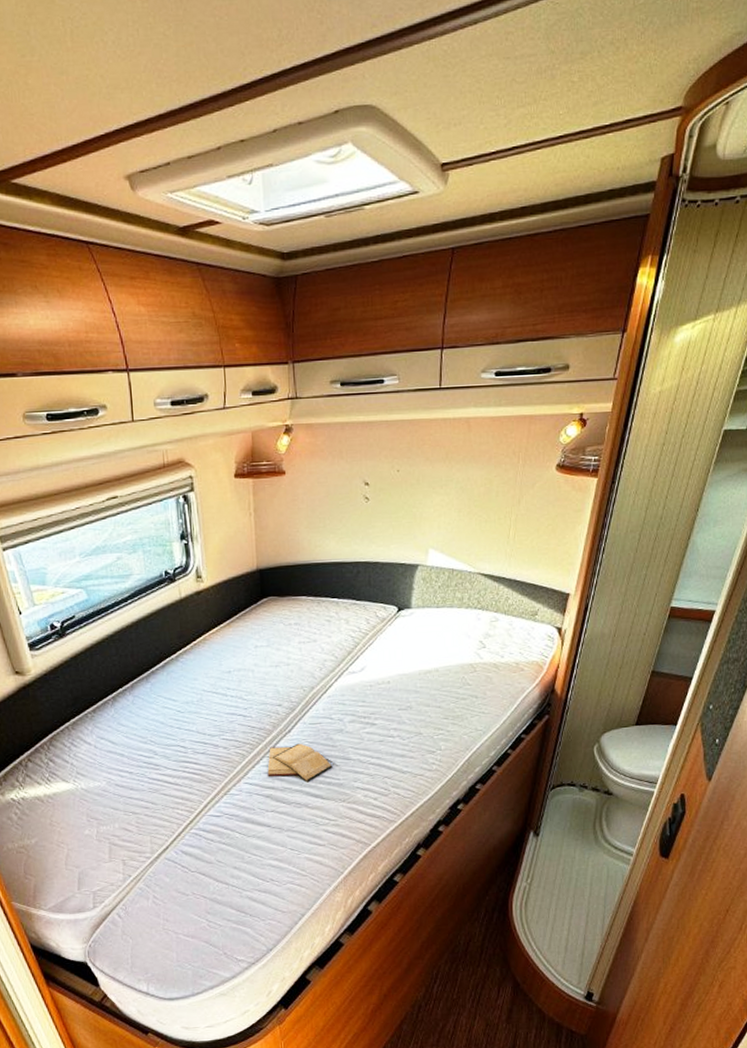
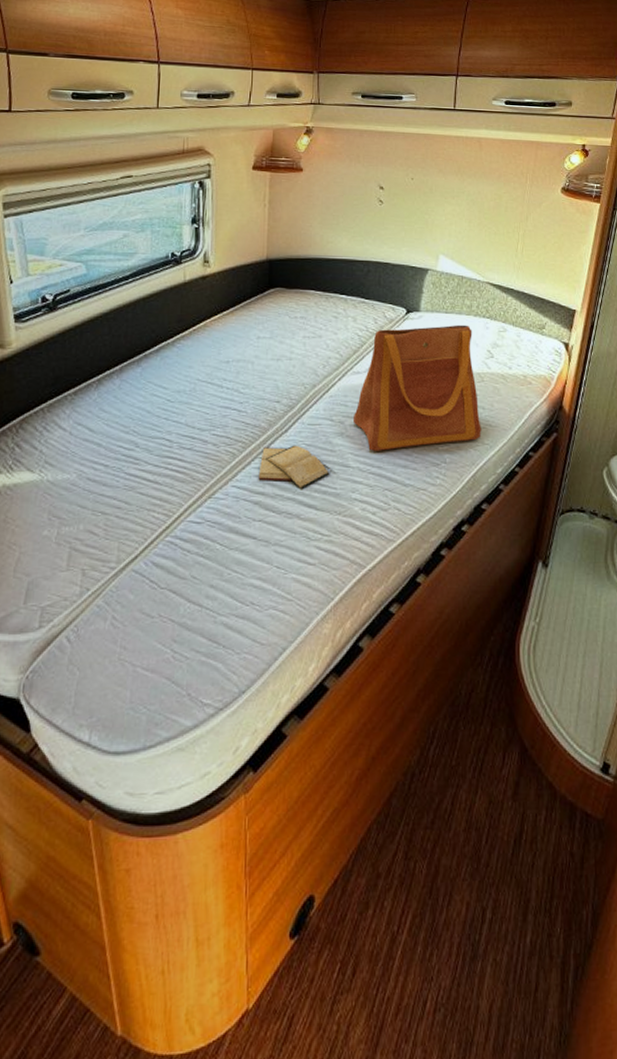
tote bag: none [352,617,475,744] -> present [354,324,481,451]

